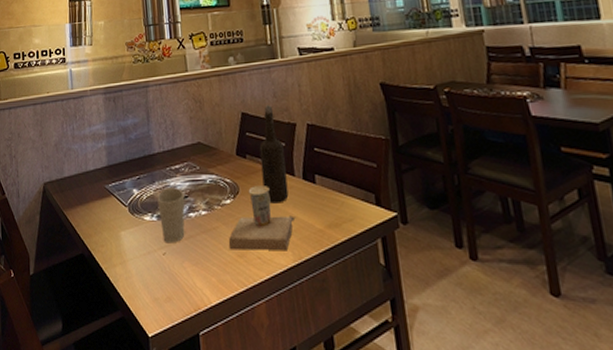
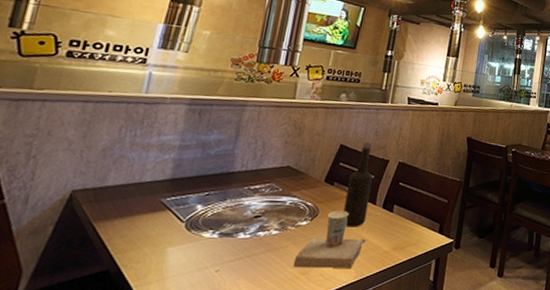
cup: present [157,188,185,242] -> none [220,206,258,259]

